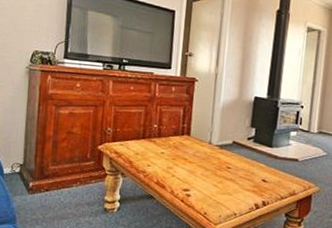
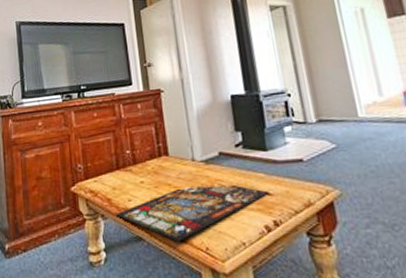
stained glass panel: none [134,163,265,205] -> present [115,183,269,241]

